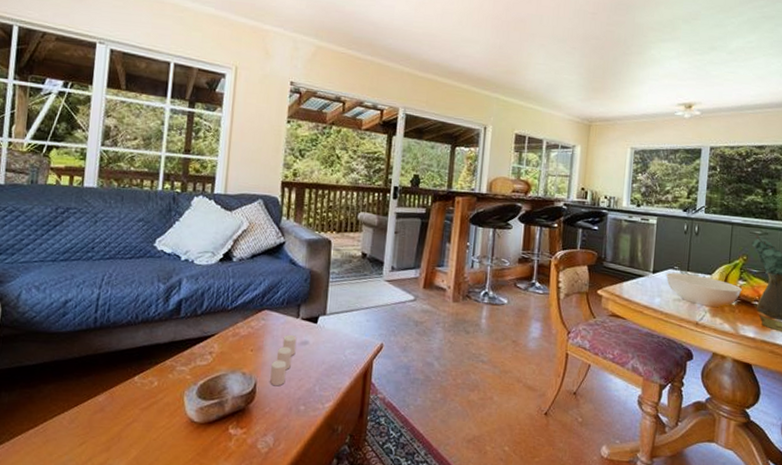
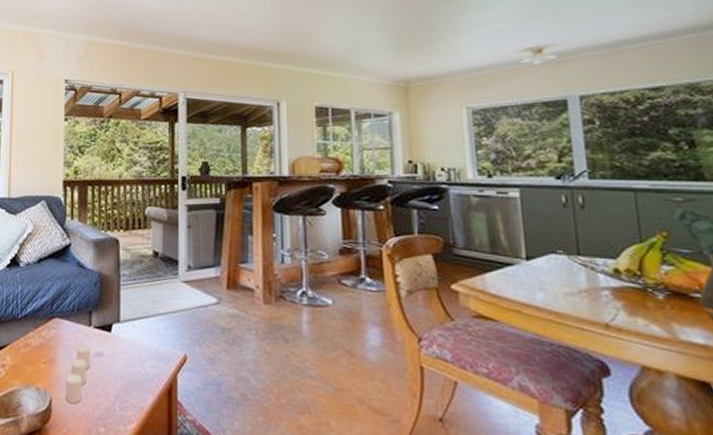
bowl: present [666,272,742,308] -> none [547,258,670,303]

